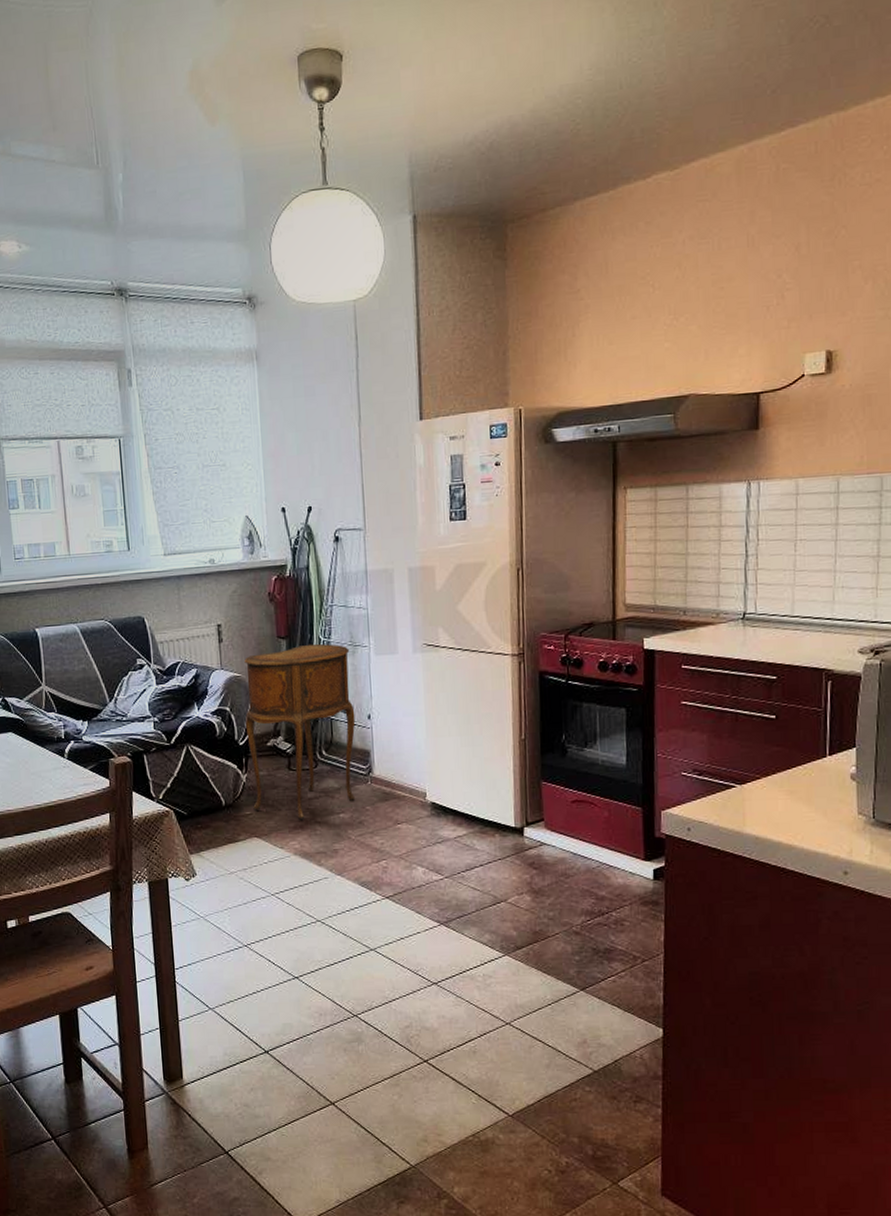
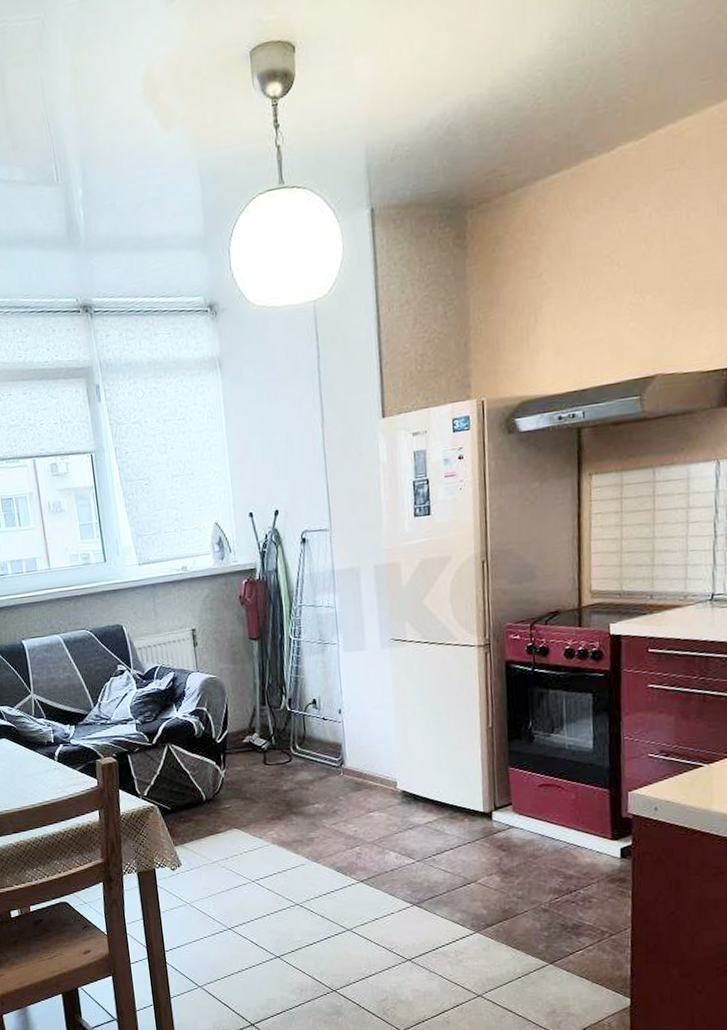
side table: present [244,643,356,821] -> none [219,643,330,812]

